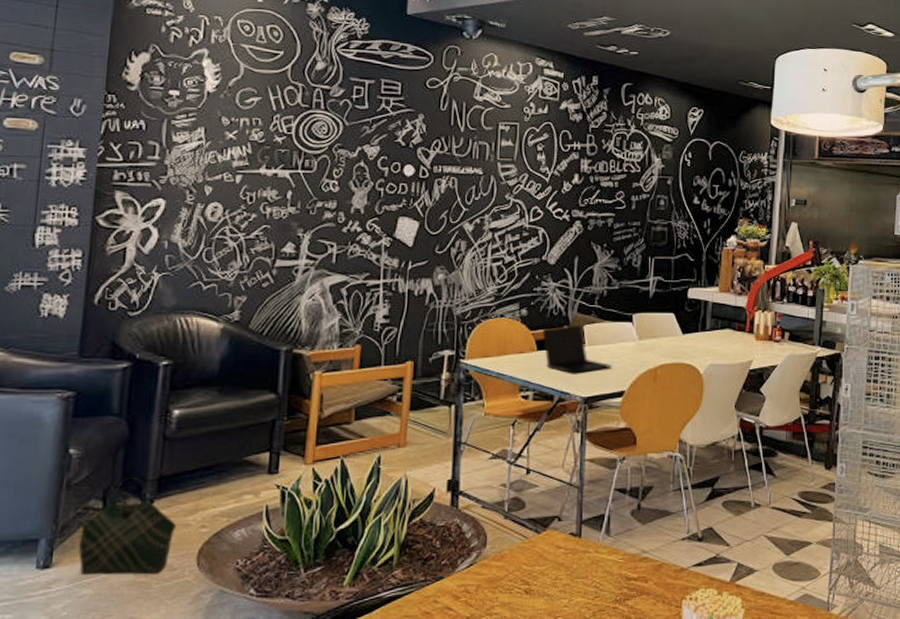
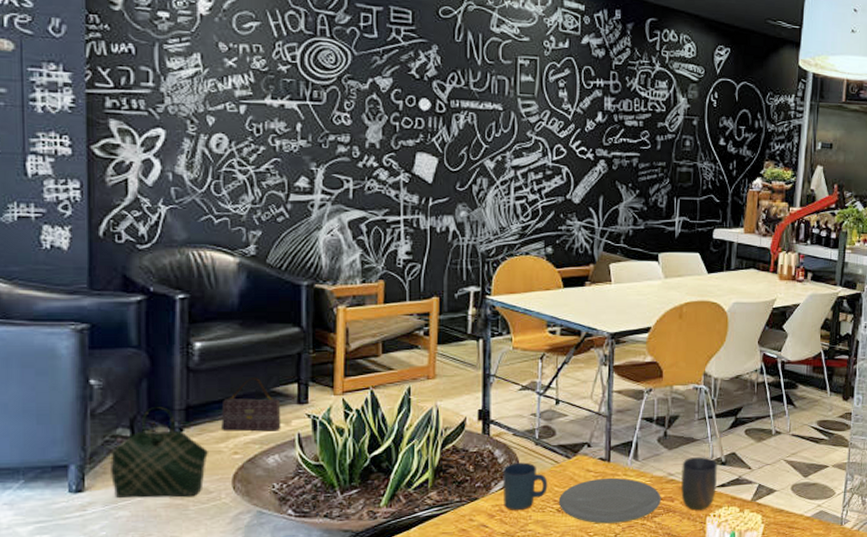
handbag: none [191,445,251,504] -> present [221,377,281,432]
mug: none [469,537,516,591] -> present [503,462,548,510]
plate: none [526,555,634,607] -> present [558,477,661,524]
laptop: present [542,325,612,374] -> none [568,263,638,311]
cup: none [654,532,695,592] -> present [680,457,718,510]

